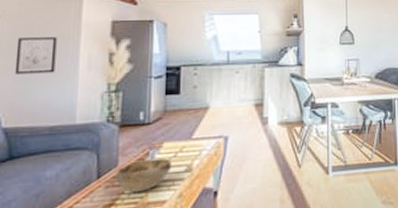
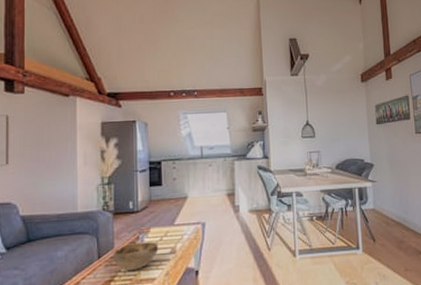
wall art: present [14,37,57,74] -> none [26,138,58,171]

